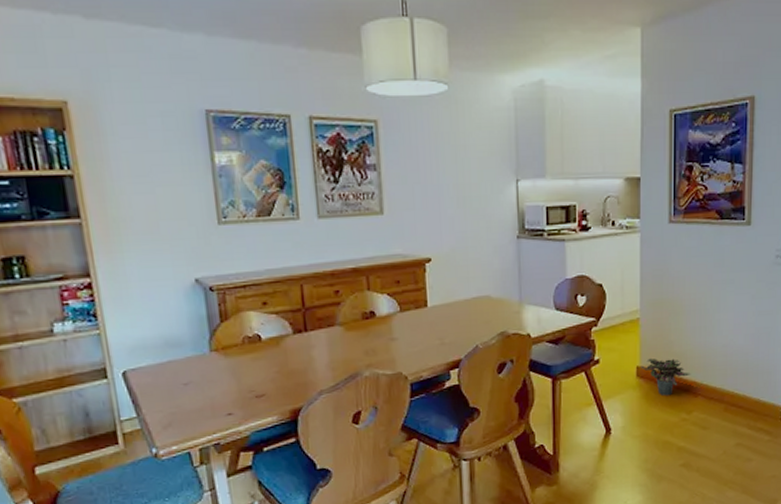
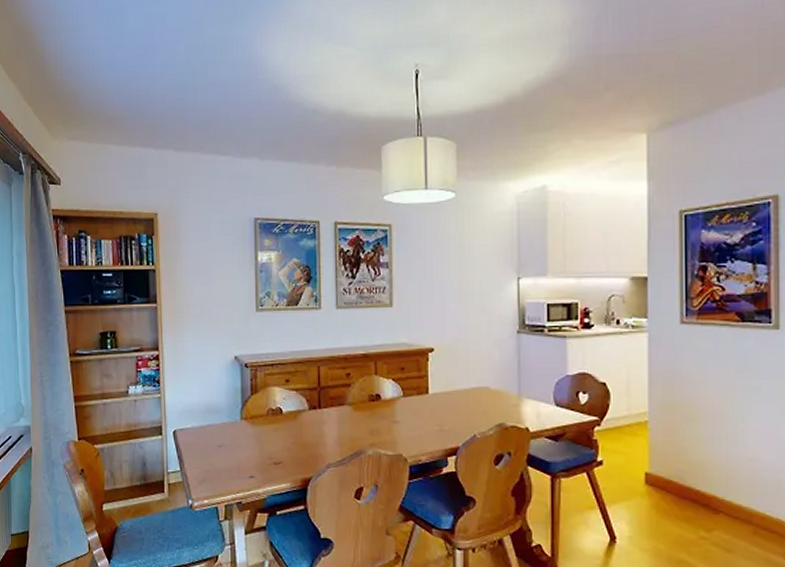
potted plant: present [641,357,691,396] -> none [650,464,711,509]

